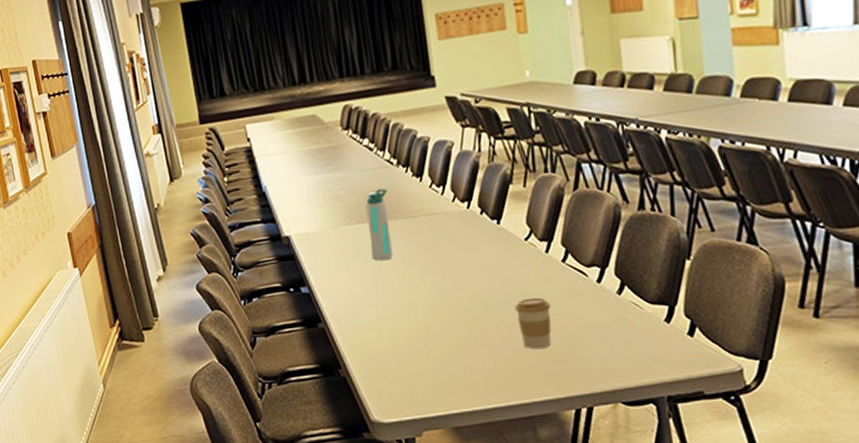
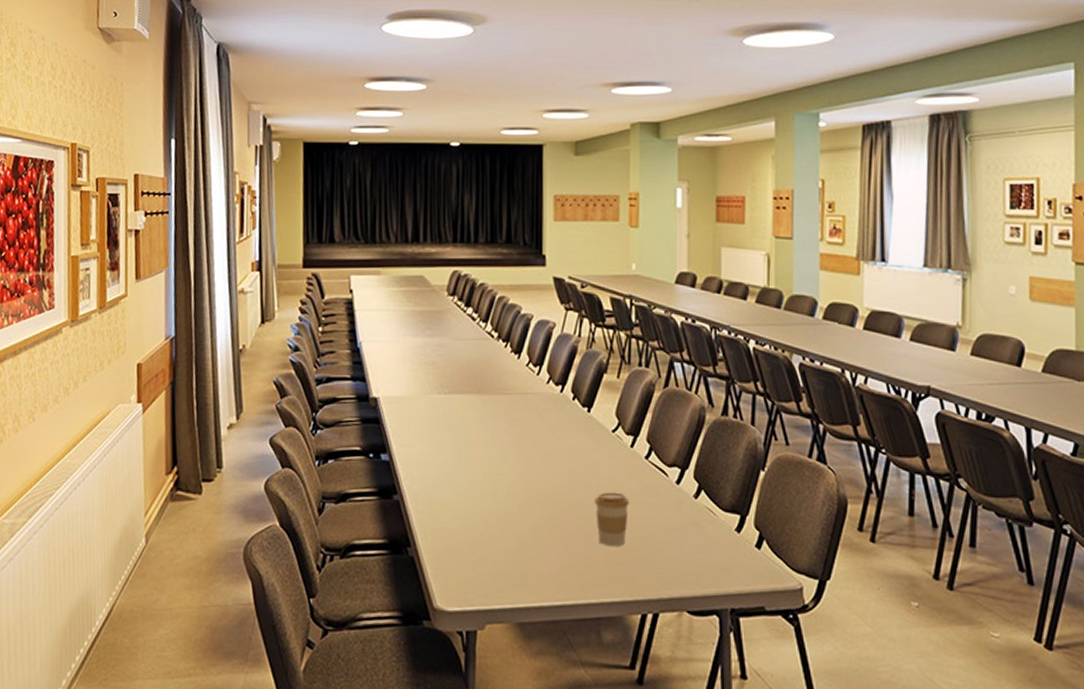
water bottle: present [365,189,394,261] -> none [459,361,484,436]

